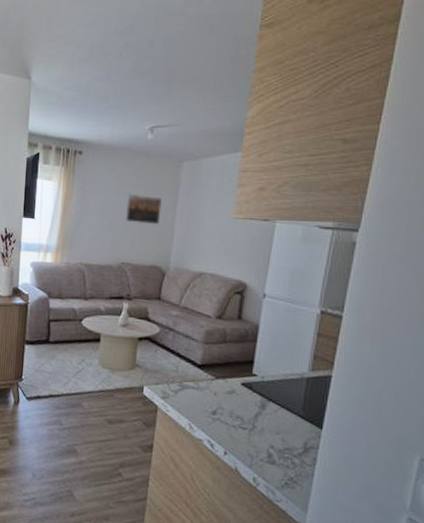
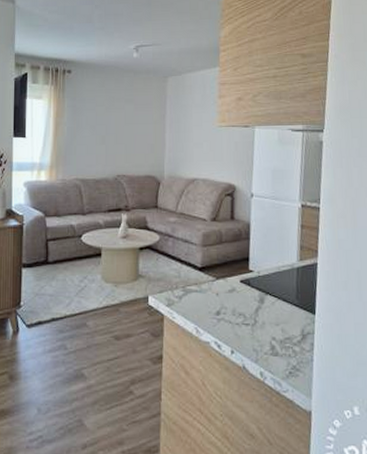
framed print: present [125,193,162,225] -> none [117,108,151,137]

